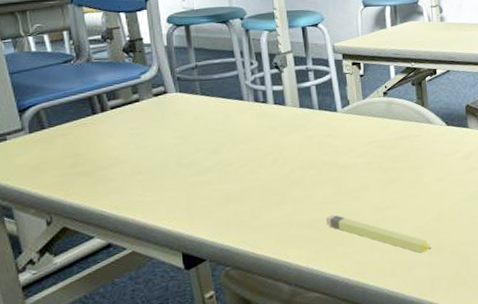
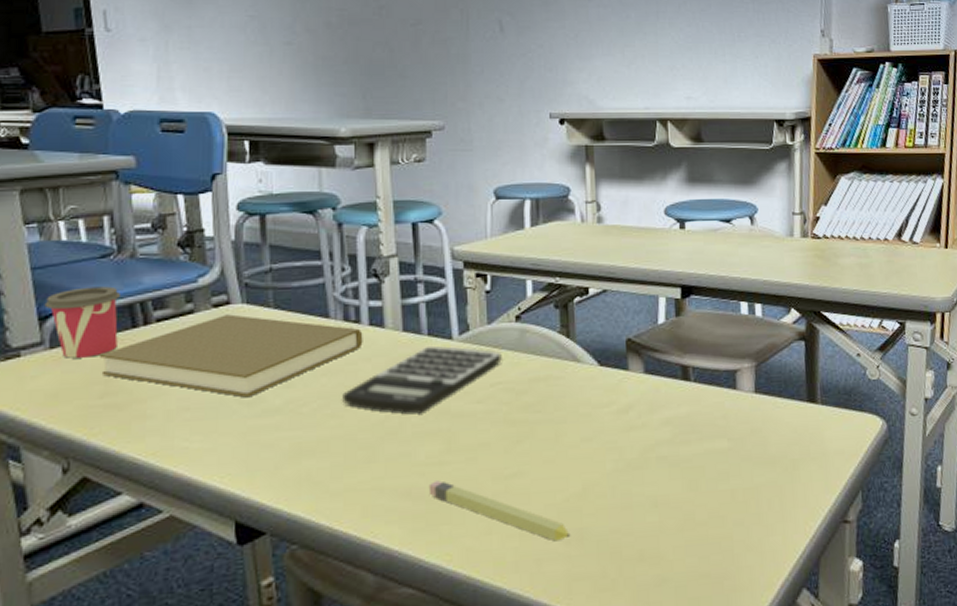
cup: none [22,84,82,140] -> present [44,286,122,358]
book: none [69,101,270,162] -> present [100,314,363,398]
calculator: none [256,116,375,168] -> present [341,345,502,413]

